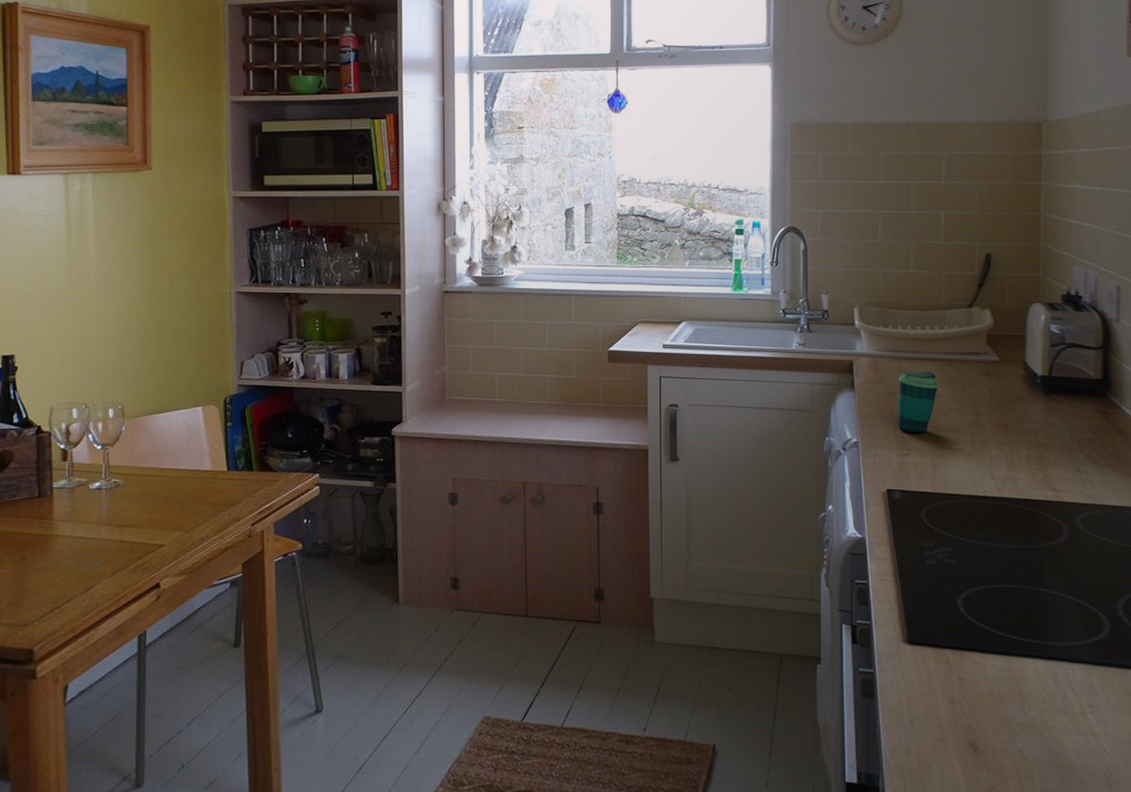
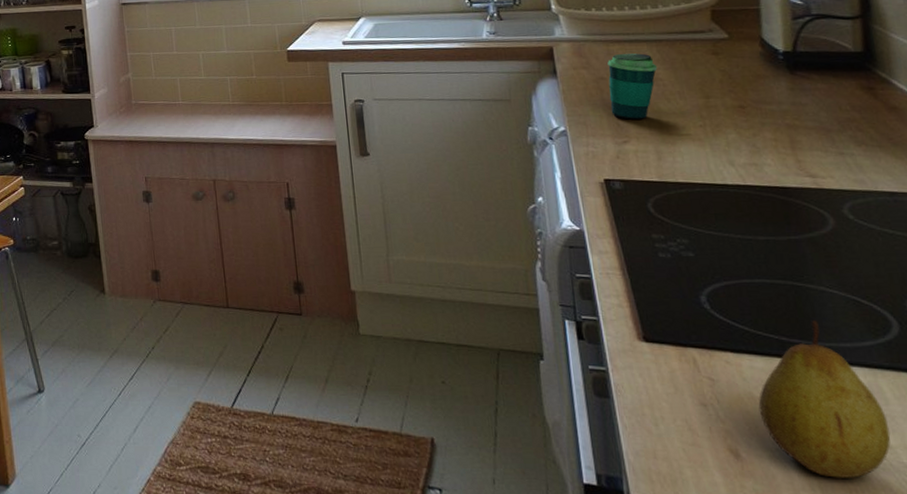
fruit: none [996,621,1096,765] -> present [758,320,891,478]

